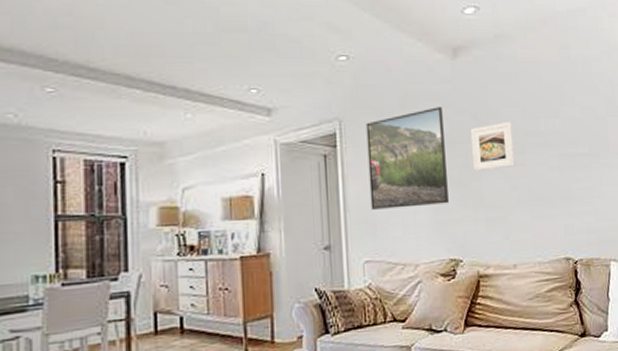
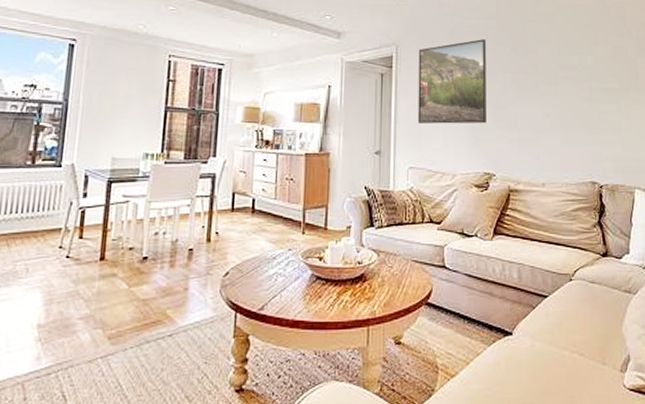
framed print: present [471,121,515,172] -> none [511,55,549,98]

